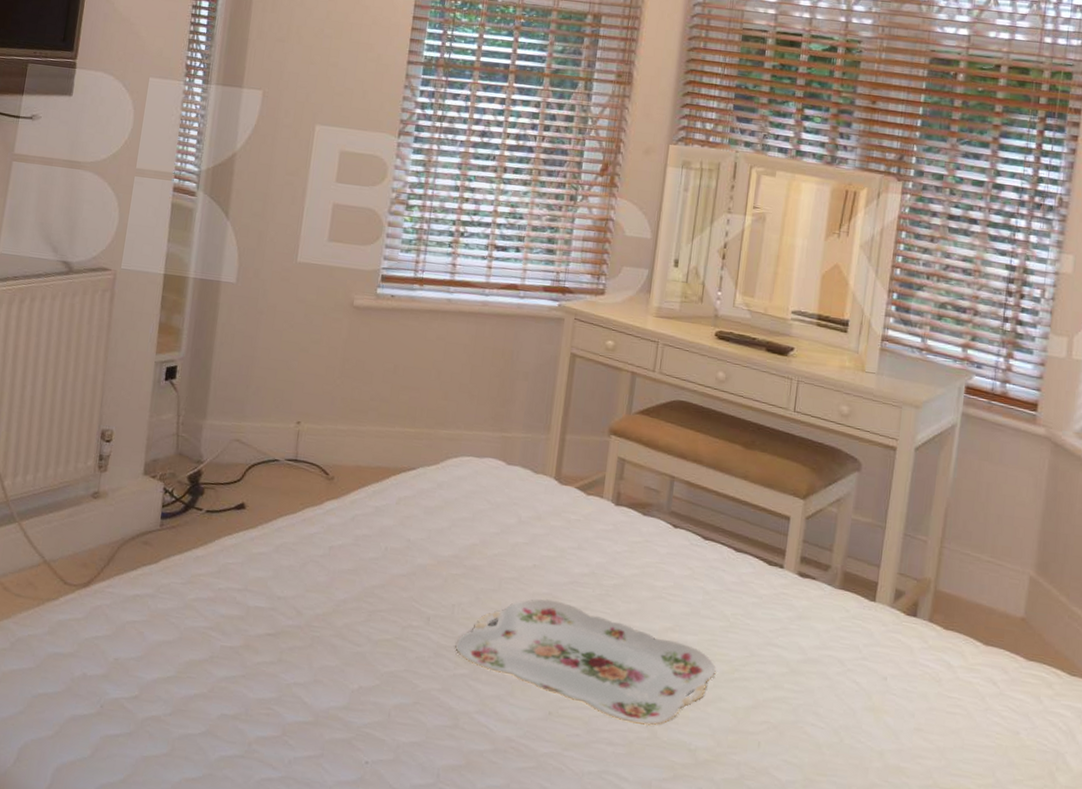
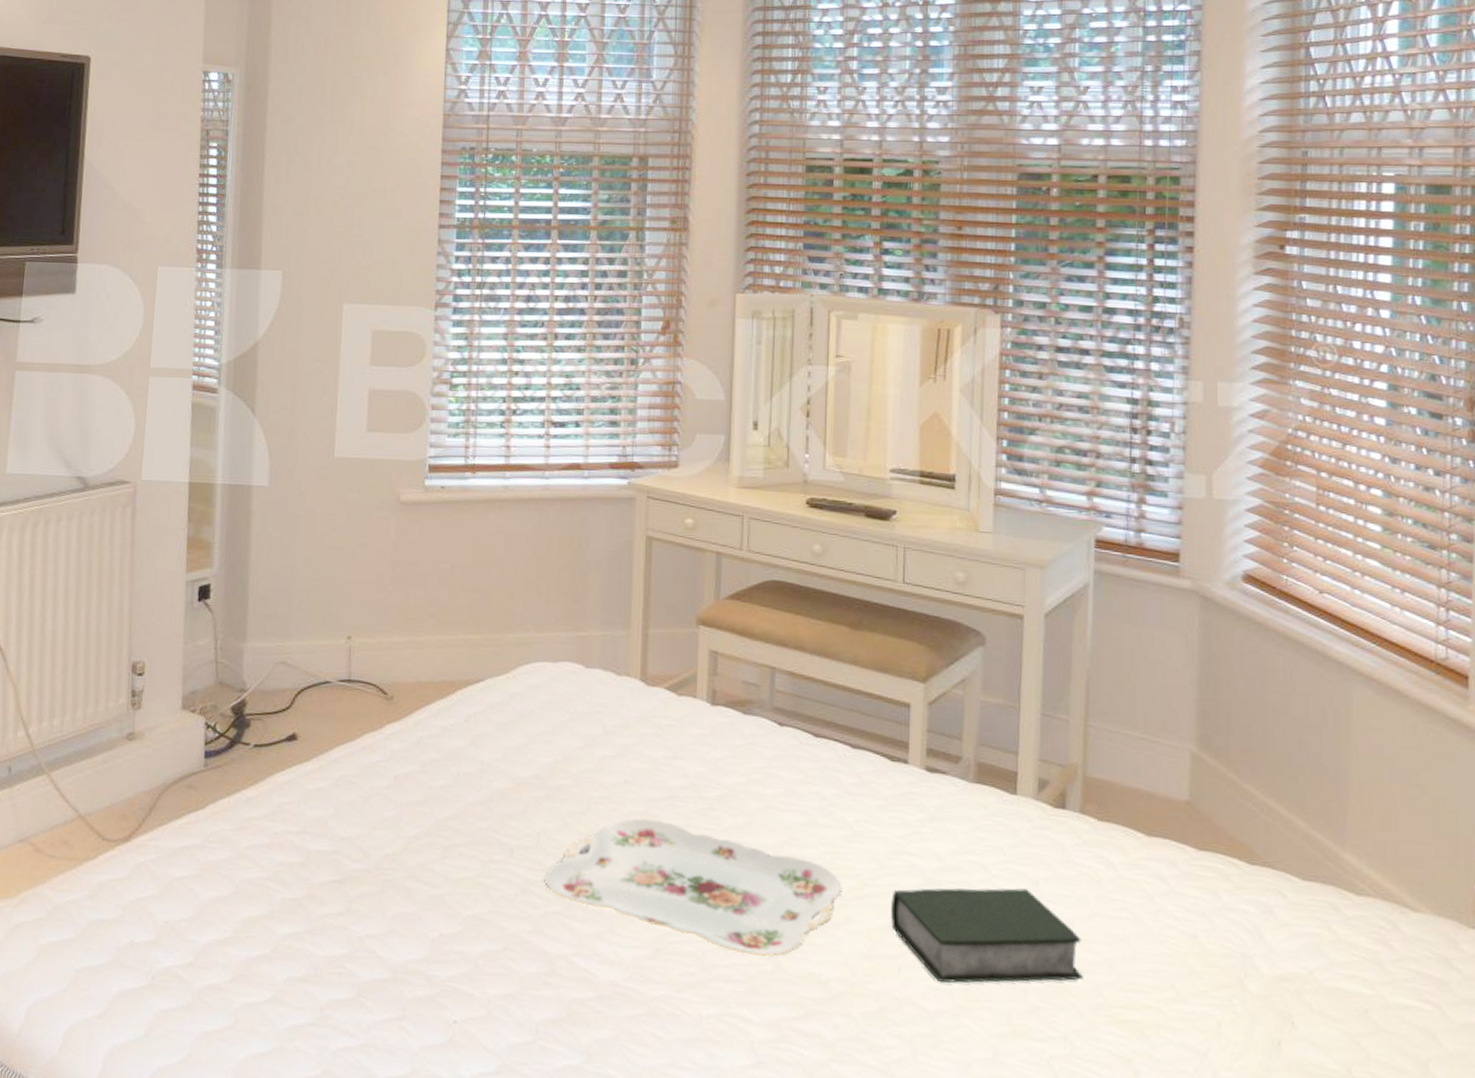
book: none [755,676,919,764] -> present [891,888,1083,983]

